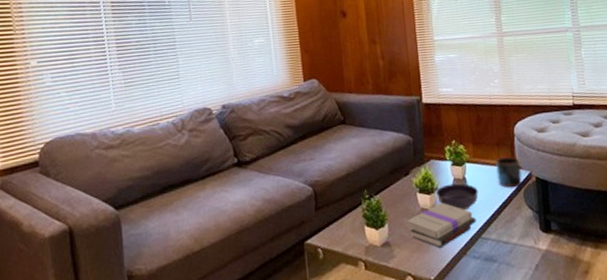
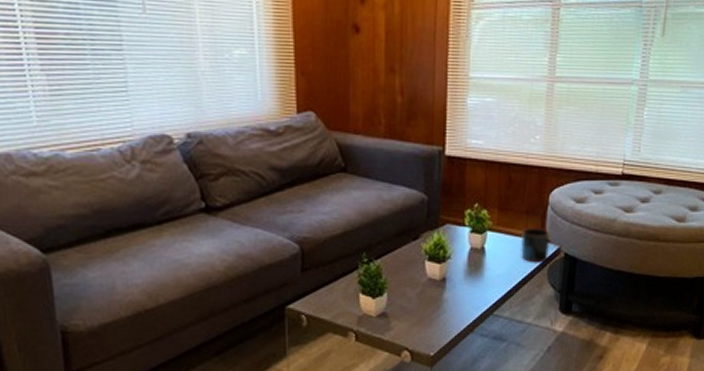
books: present [406,202,476,249] -> none [409,273,490,324]
bowl: present [436,183,479,211] -> none [448,253,497,285]

